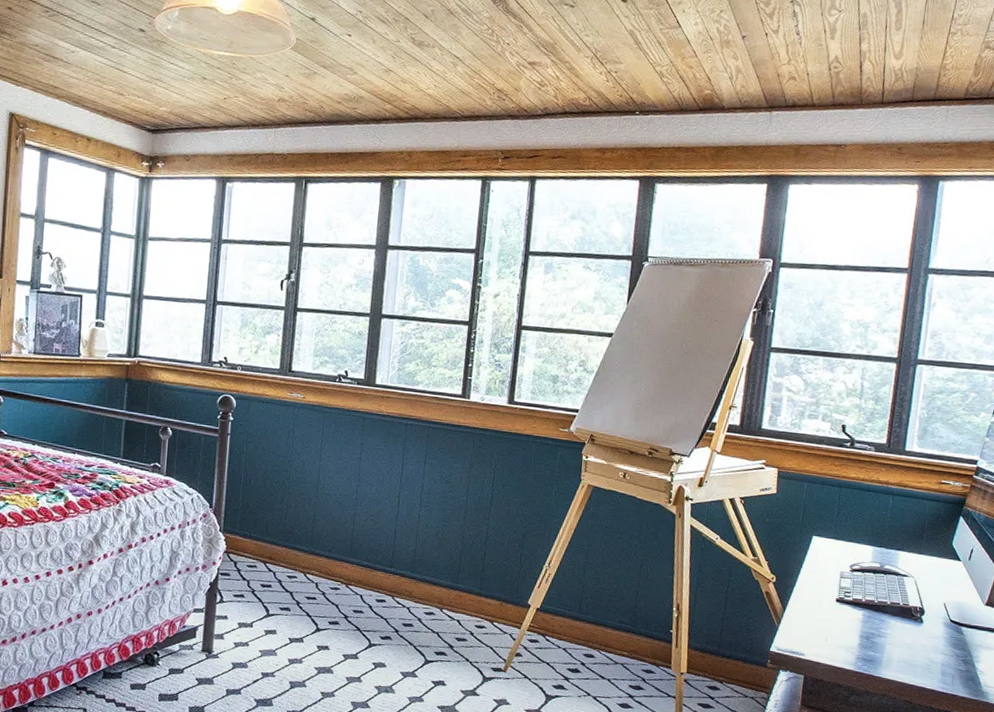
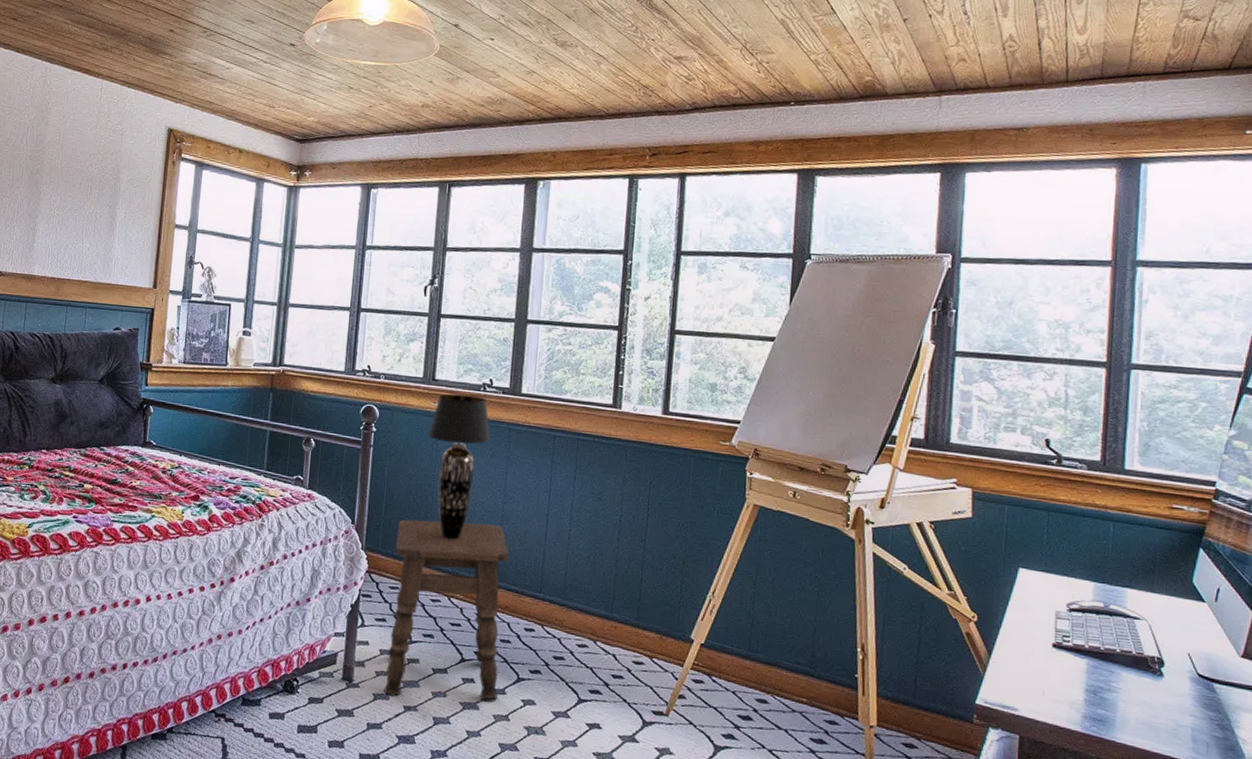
side table: none [242,502,362,666] -> present [384,519,509,702]
table lamp: none [284,384,346,521] -> present [427,393,491,540]

